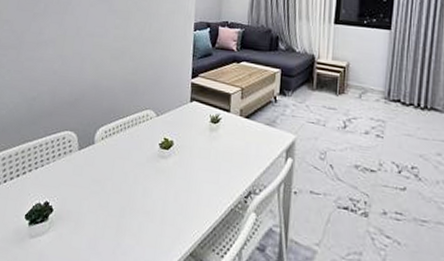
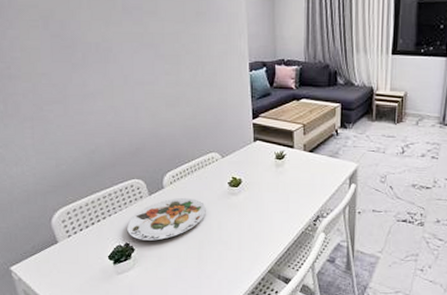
plate: none [50,155,133,202] -> present [127,198,206,241]

